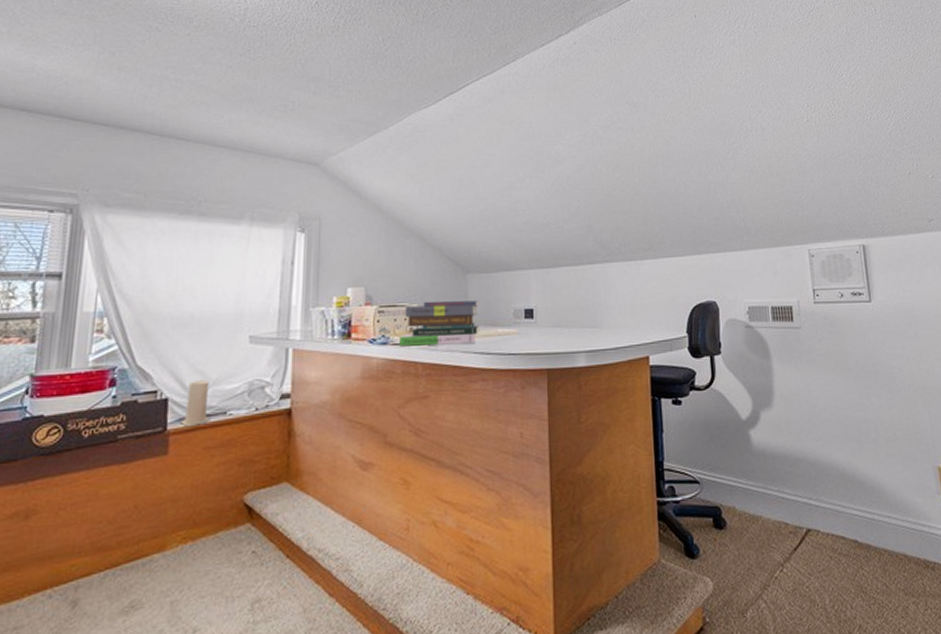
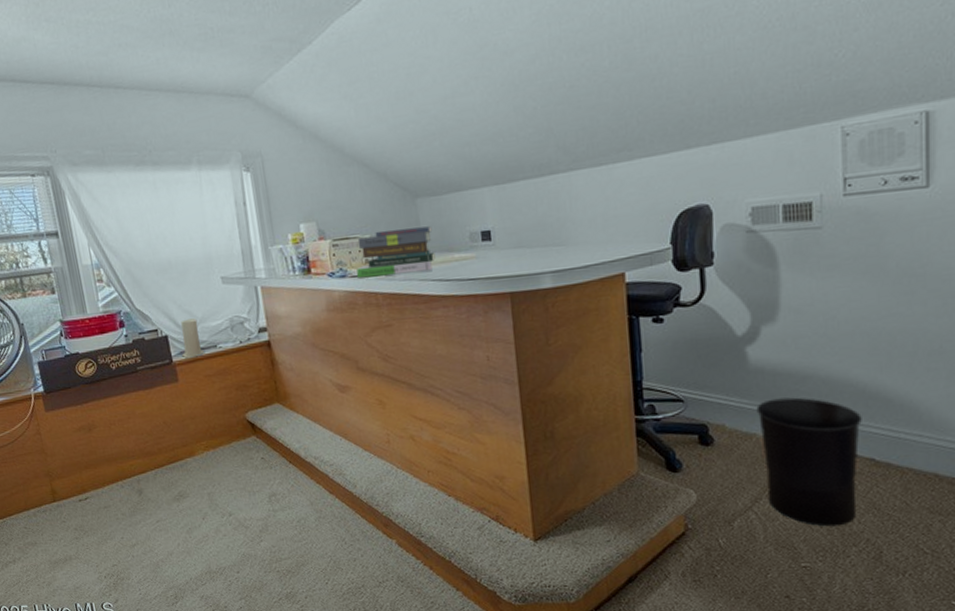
waste bin: none [760,479,848,613] -> present [756,397,862,526]

